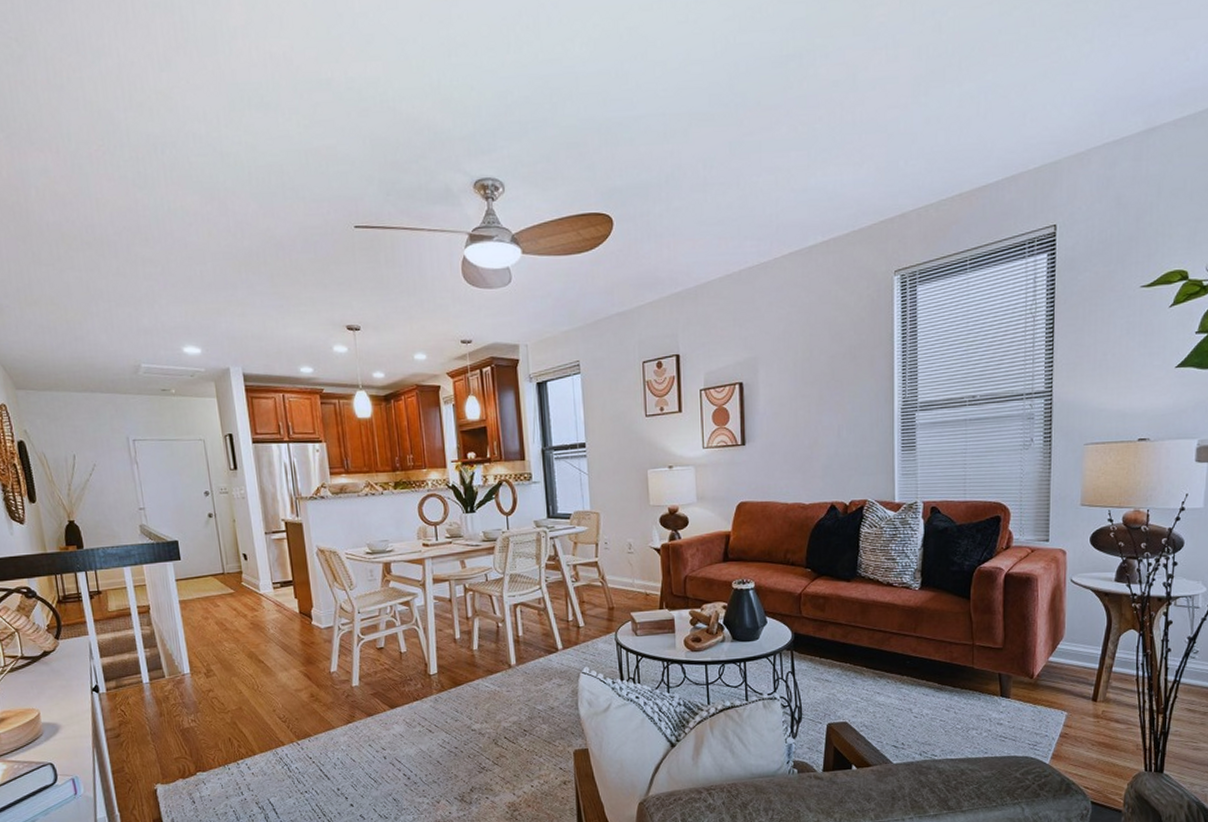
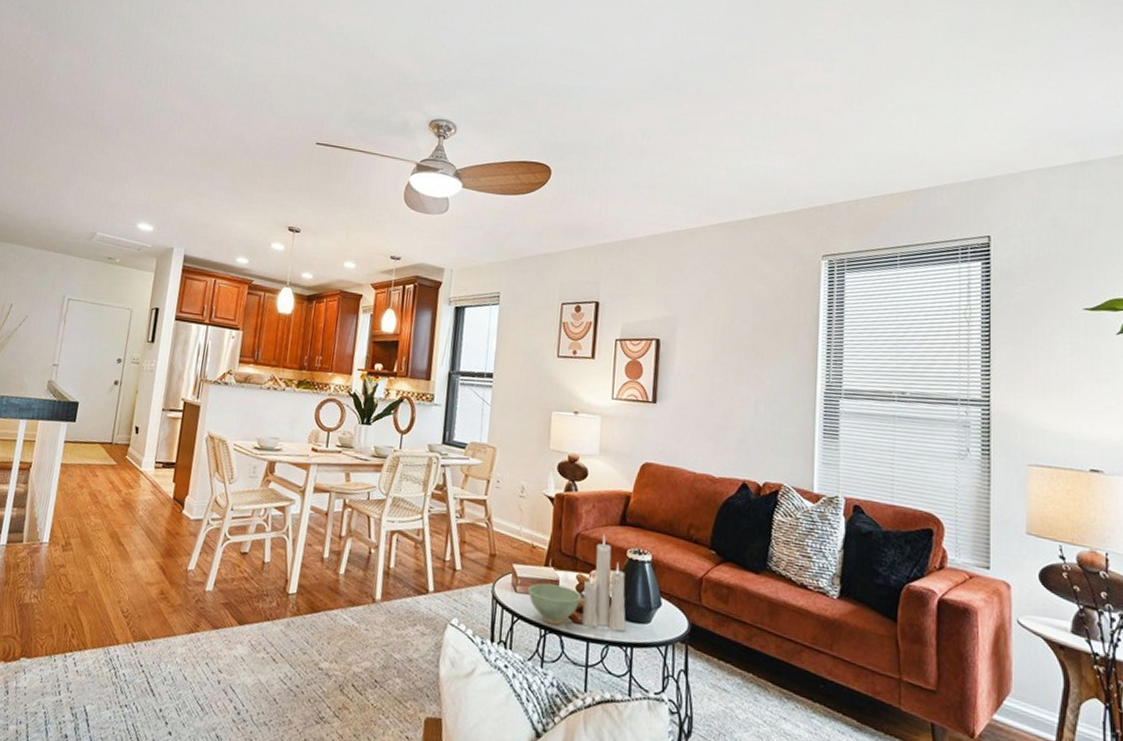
bowl: none [647,623,696,657] -> present [528,583,582,625]
candle: none [697,572,738,653] -> present [581,534,626,632]

